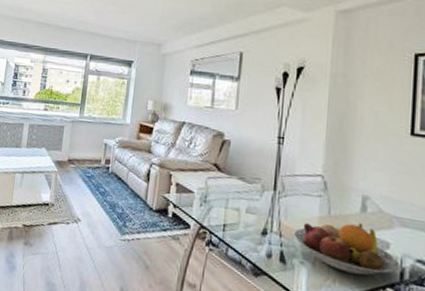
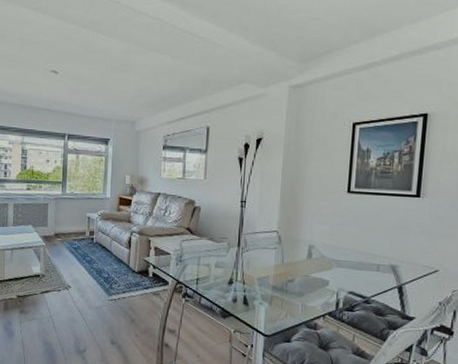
fruit bowl: present [294,222,400,276] -> none [255,267,337,308]

